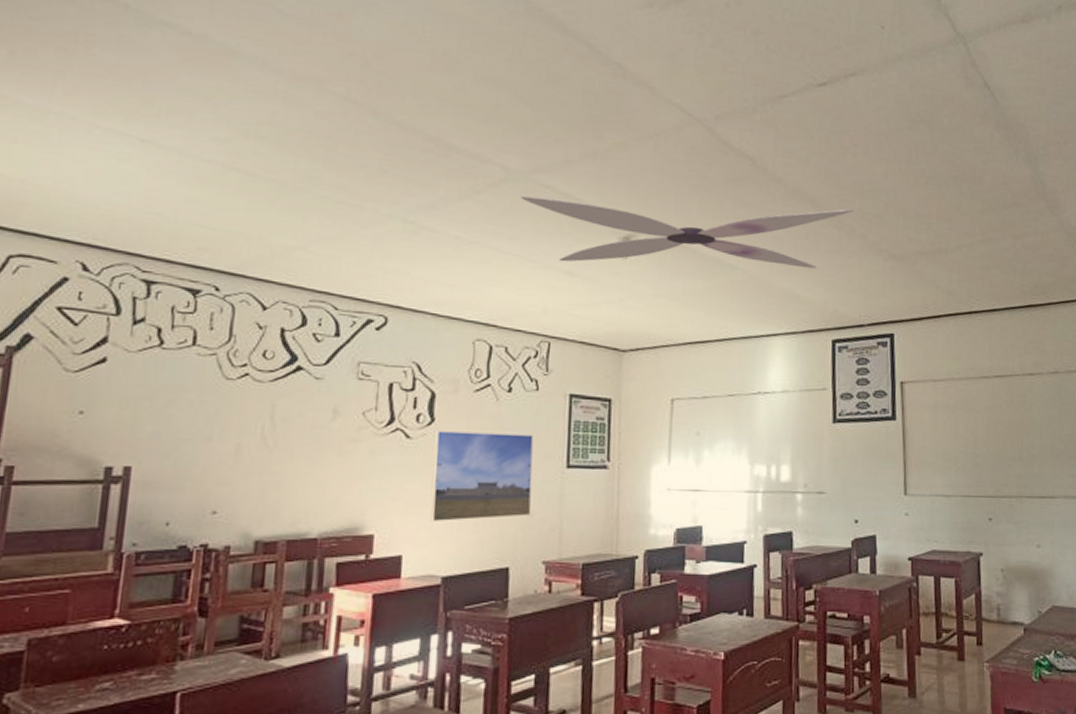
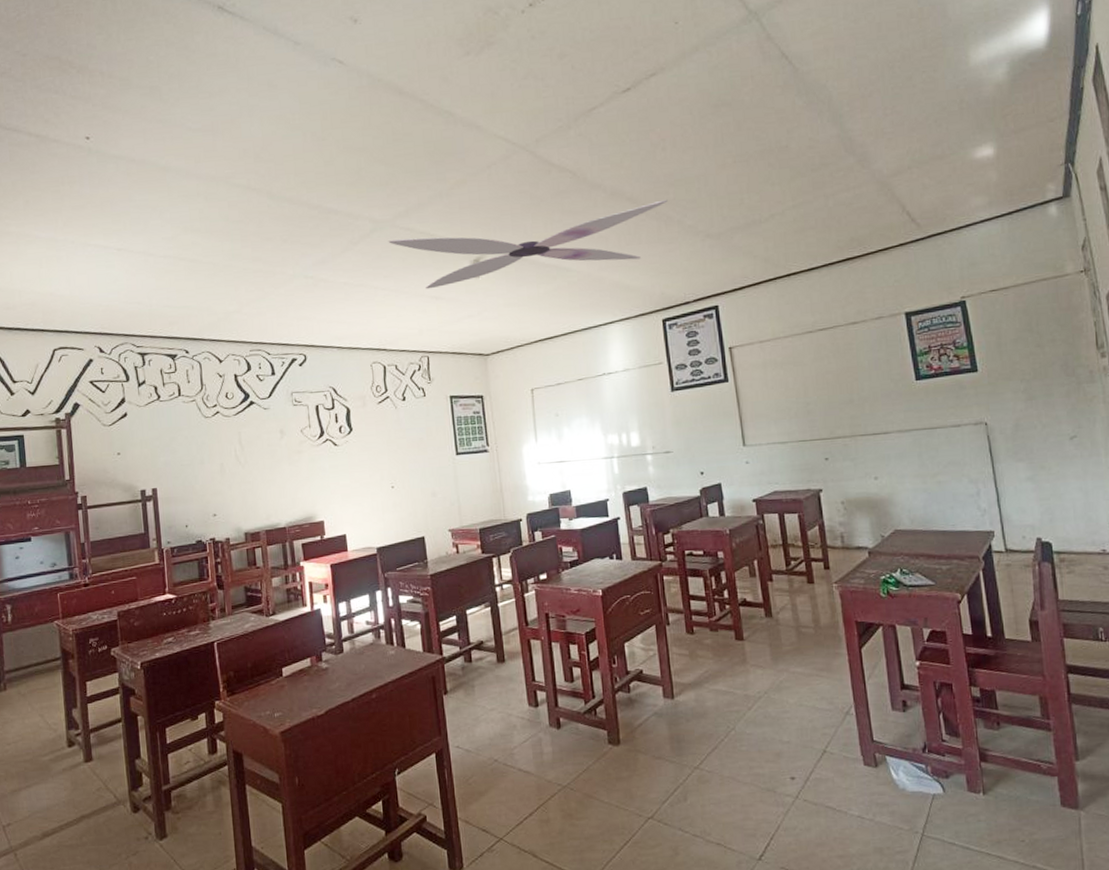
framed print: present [430,431,534,522] -> none [354,432,435,508]

